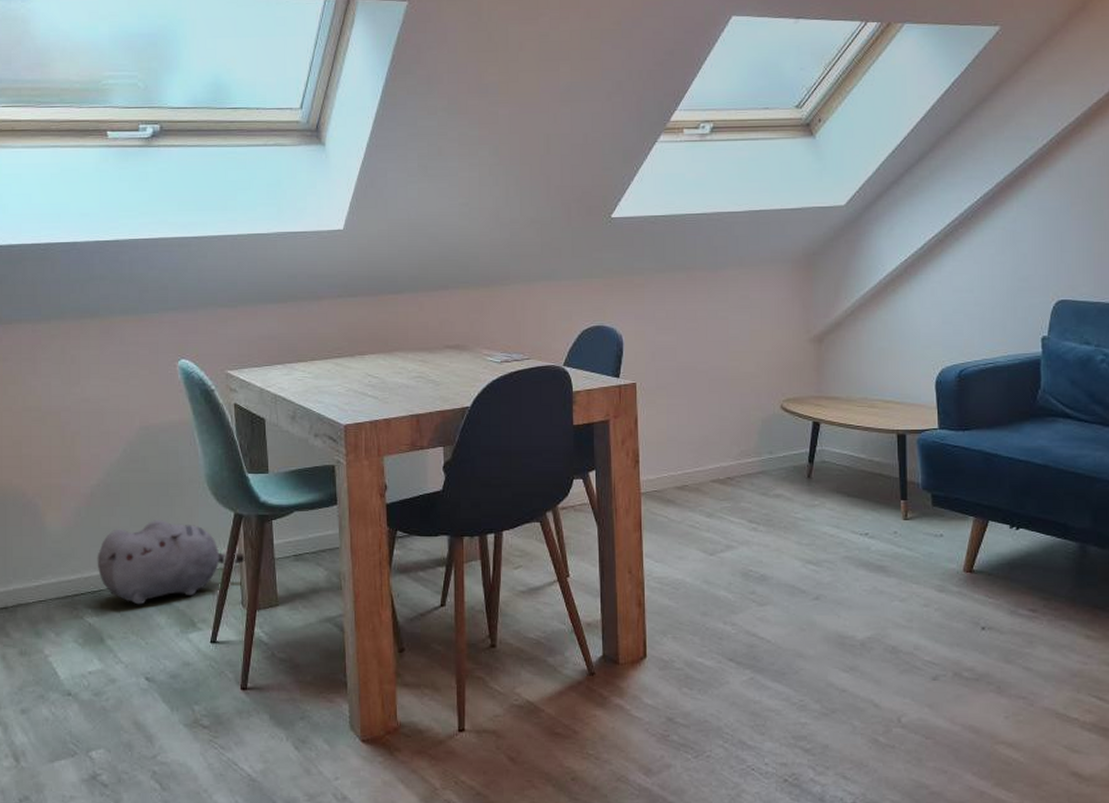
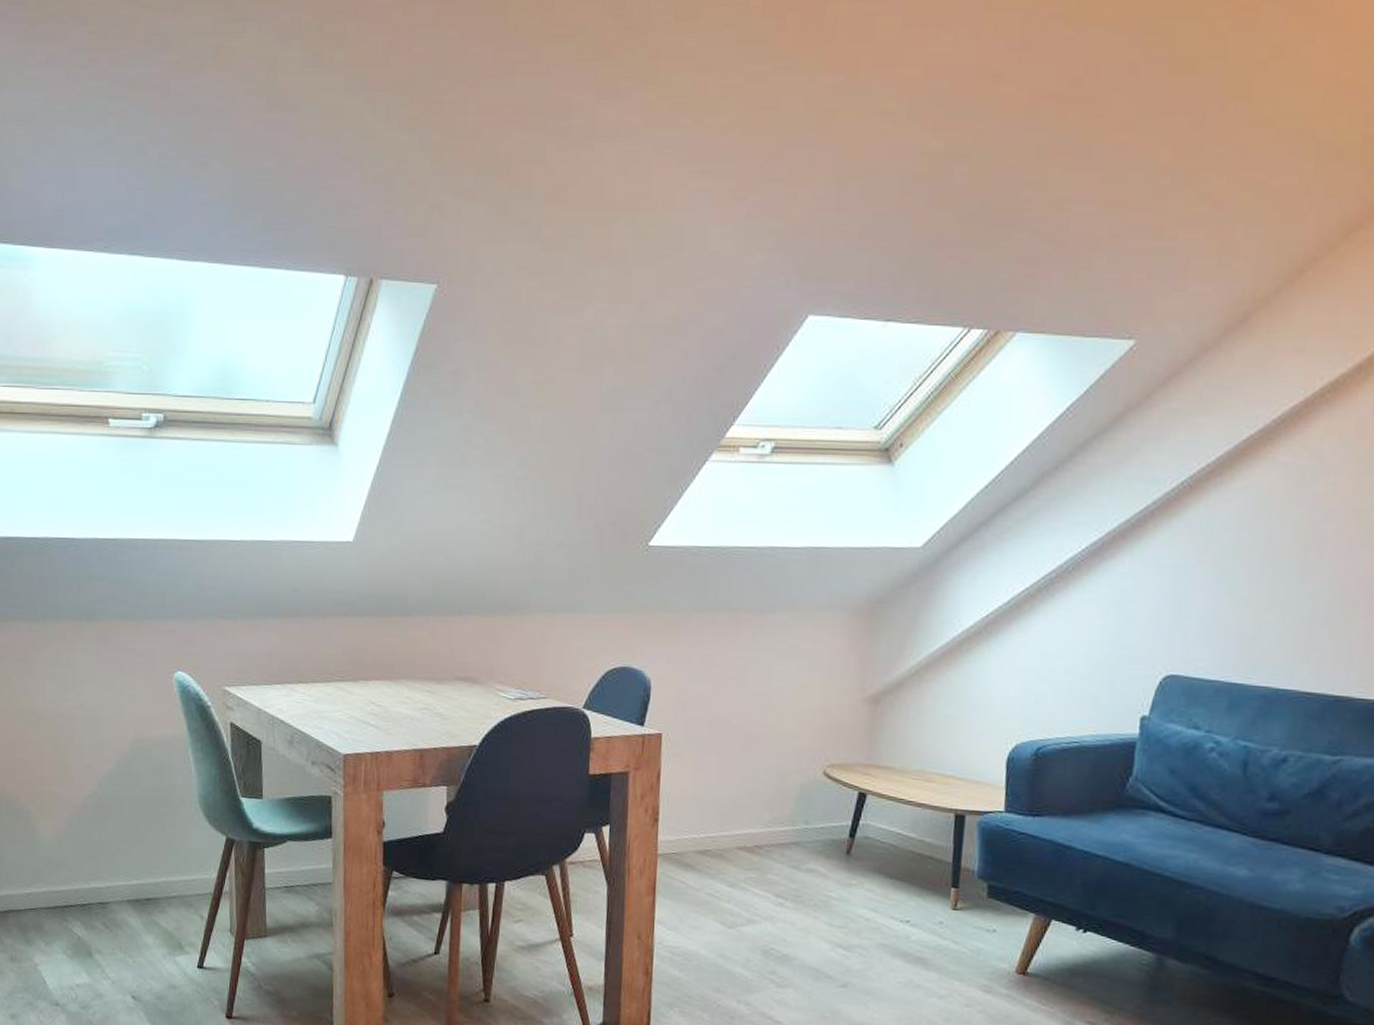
plush toy: present [97,520,246,605] -> none [87,837,237,923]

